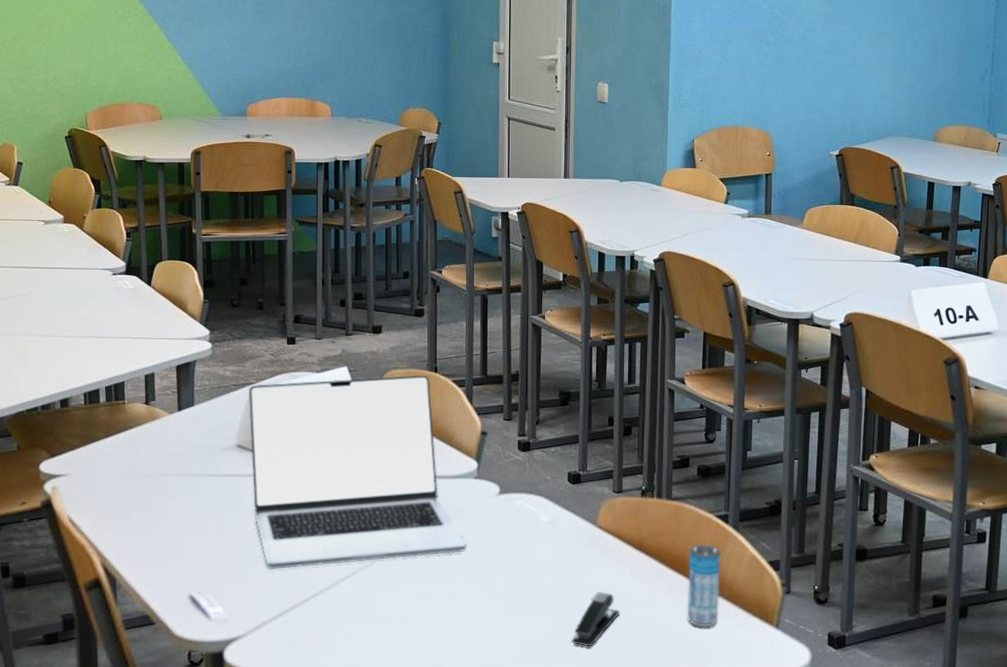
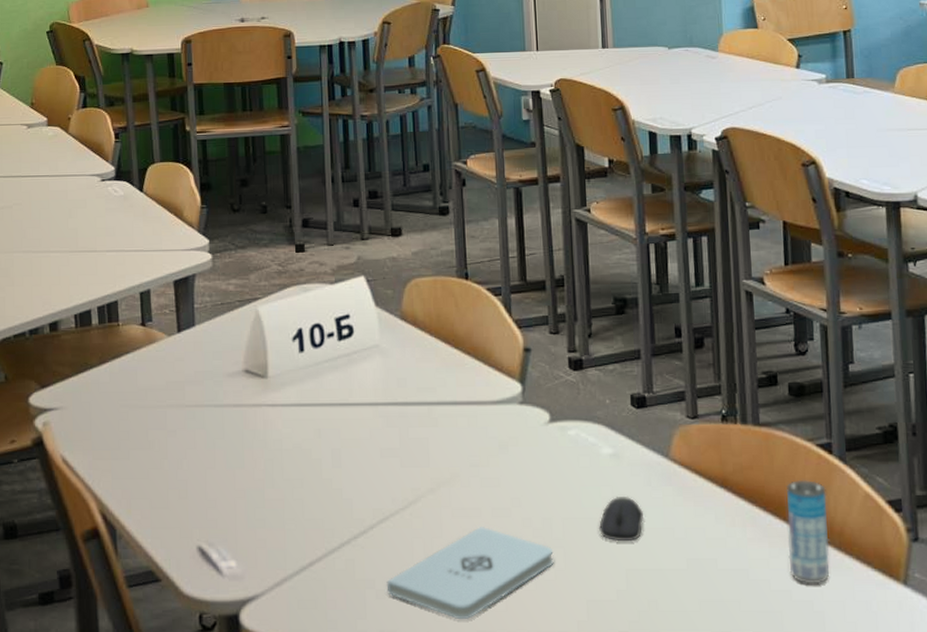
laptop: present [248,375,467,569] -> none [254,283,515,515]
notepad: none [353,579,496,656] -> present [386,526,554,620]
computer mouse: none [535,555,573,593] -> present [599,496,644,542]
stapler: present [571,592,620,647] -> none [649,540,706,609]

